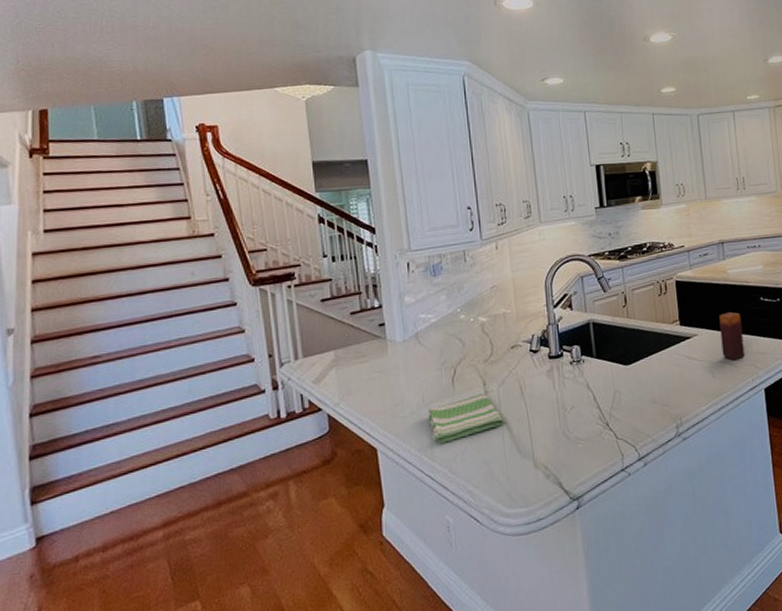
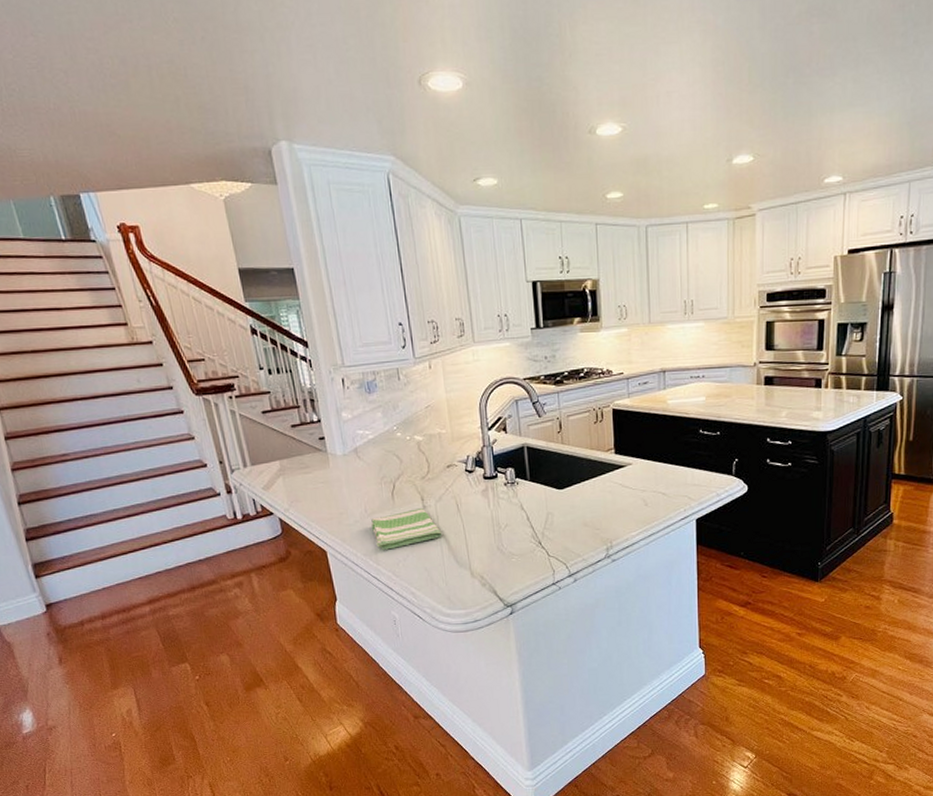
candle: present [719,311,745,361] -> none [655,442,679,491]

